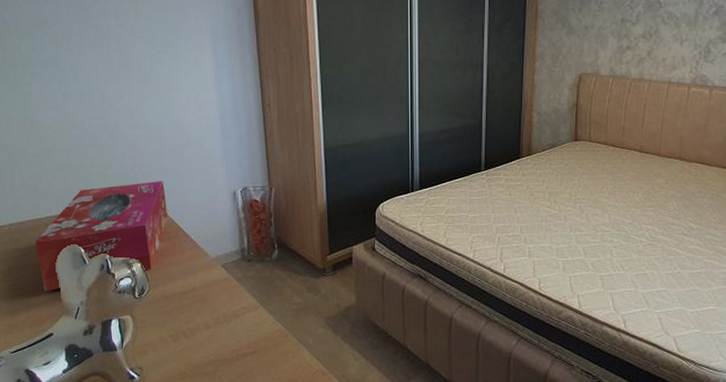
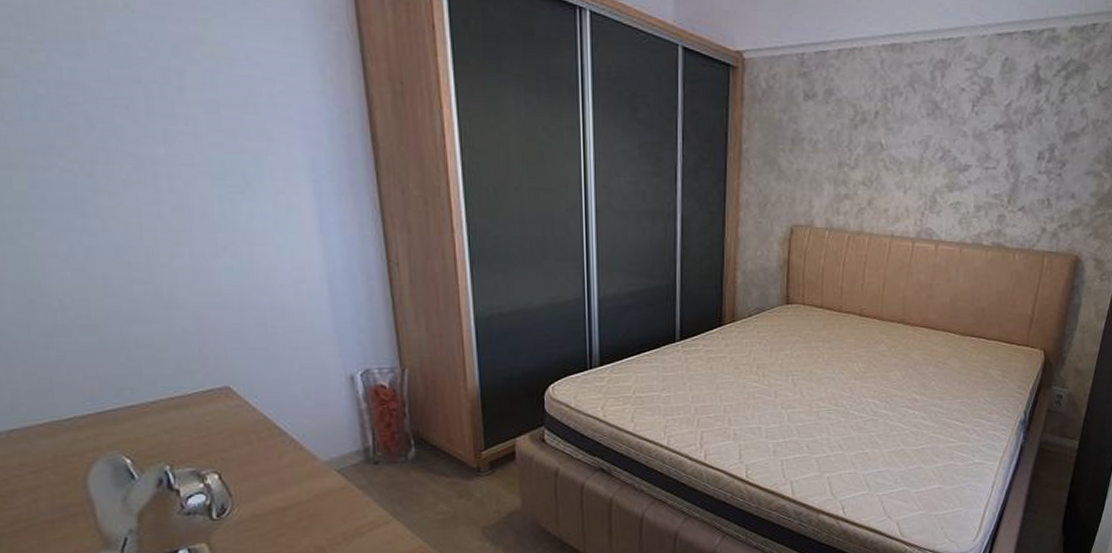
tissue box: present [35,181,167,292] -> none [52,365,256,520]

